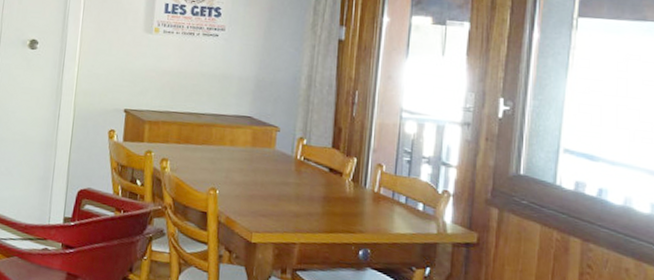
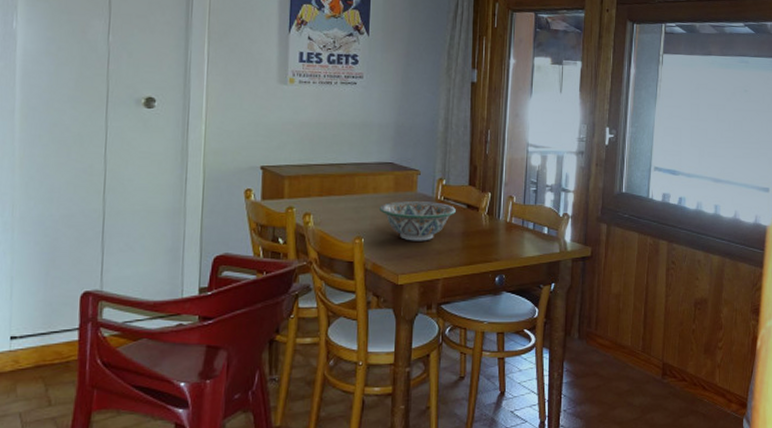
decorative bowl: none [236,156,317,201] -> present [380,201,456,241]

